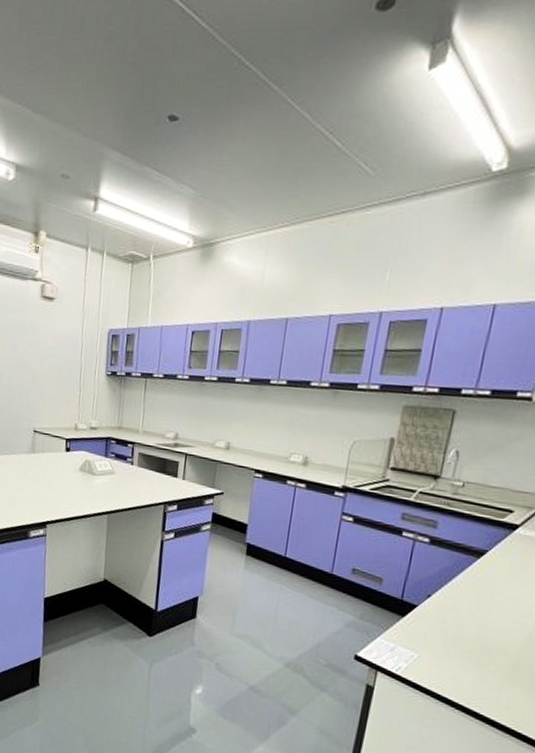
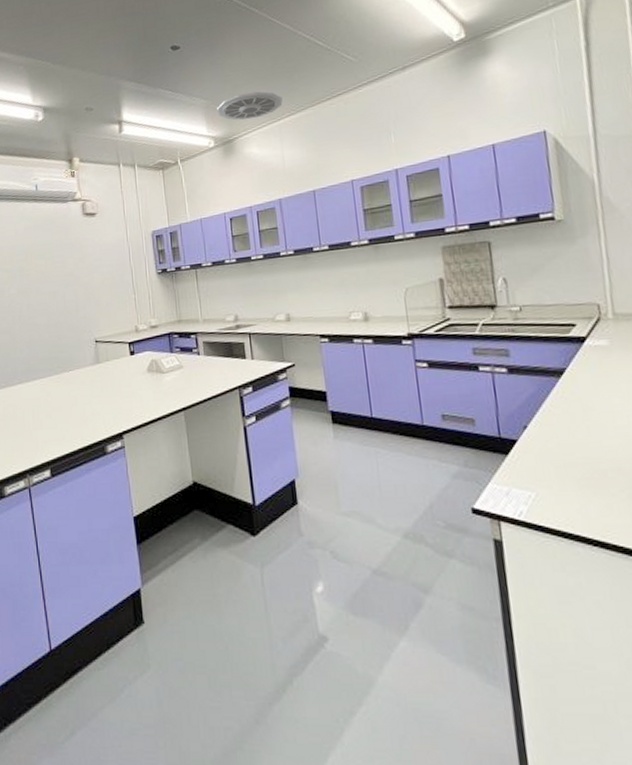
ceiling vent: none [204,190,279,223] -> present [217,91,283,121]

